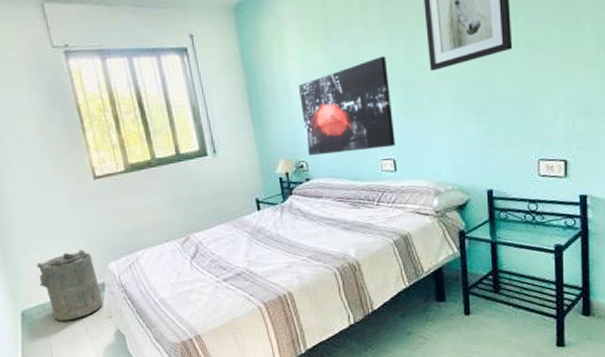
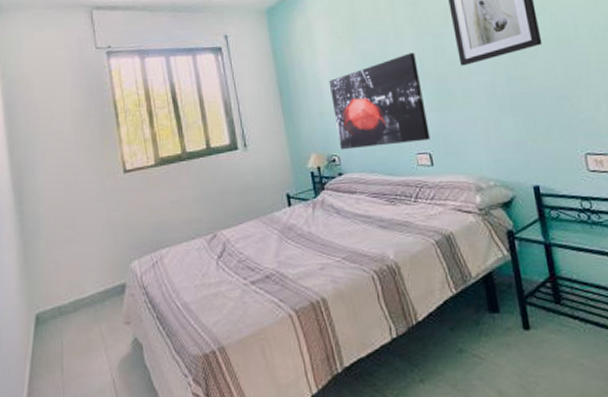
laundry hamper: present [36,249,104,321] -> none [57,246,123,327]

